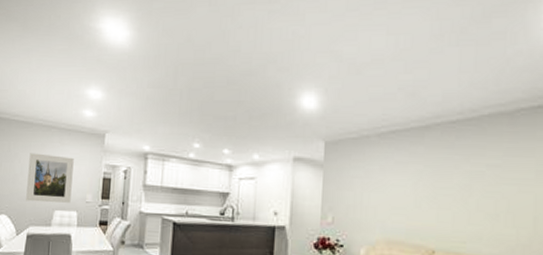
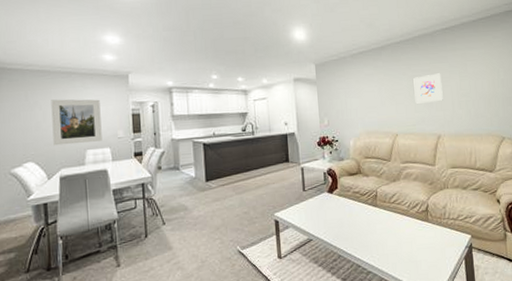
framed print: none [470,171,520,213] -> present [413,73,443,104]

